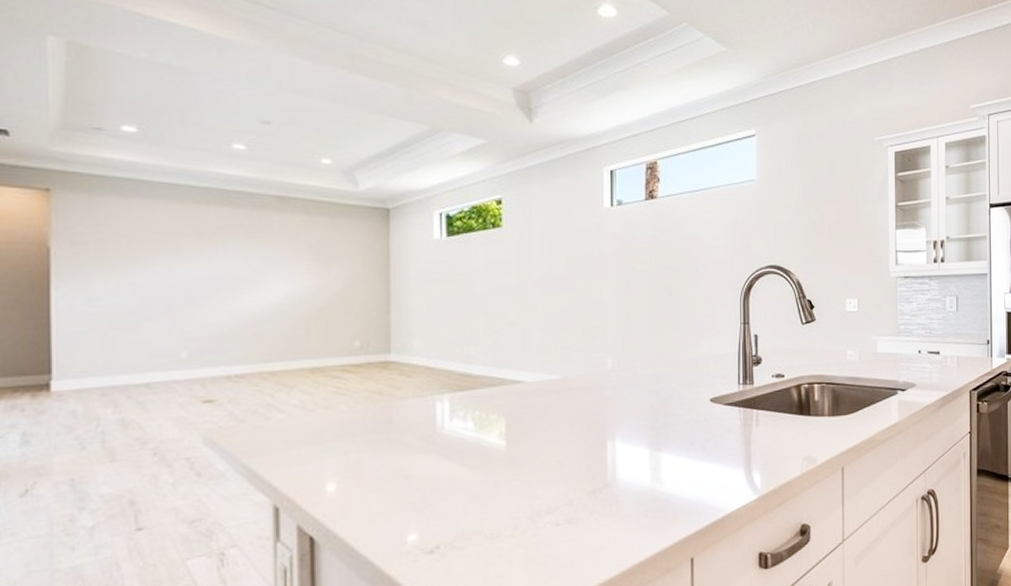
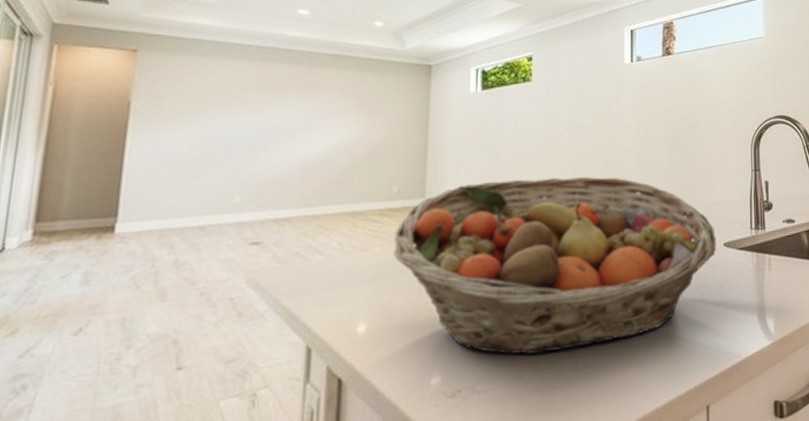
fruit basket: none [360,331,702,511] -> present [394,177,716,355]

